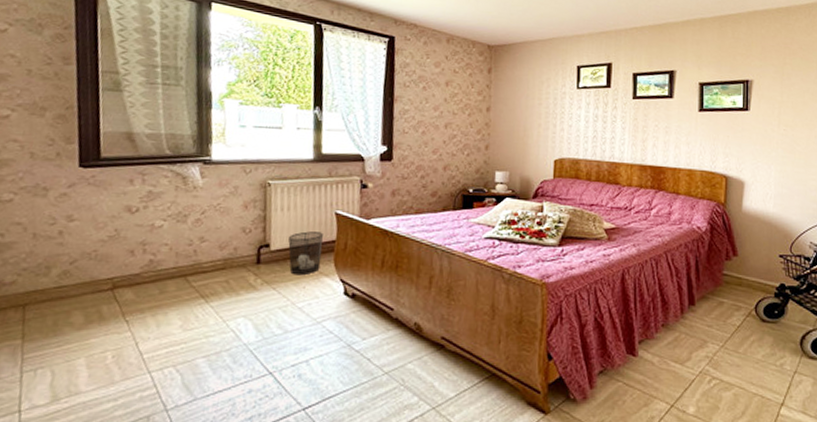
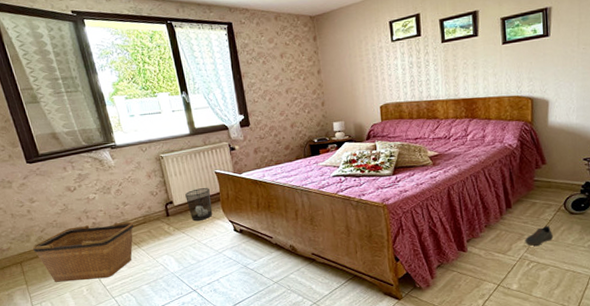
bicycle basket: none [49,262,208,342] -> present [33,221,134,282]
shoe: none [707,333,740,357] -> present [525,226,553,246]

